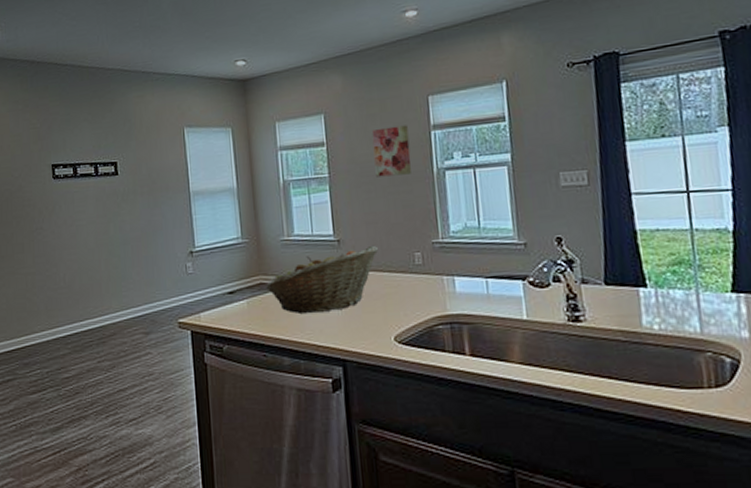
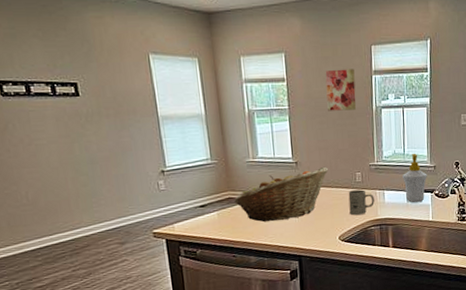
mug: none [405,275,441,310] -> present [348,189,375,216]
soap bottle: none [479,226,515,295] -> present [403,153,427,203]

